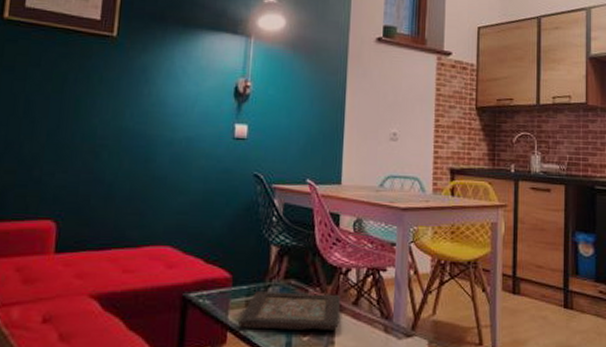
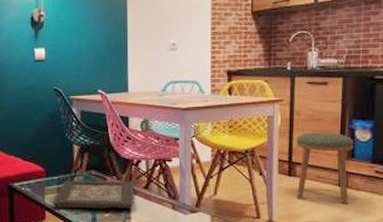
stool: none [520,244,578,330] -> present [296,132,354,205]

